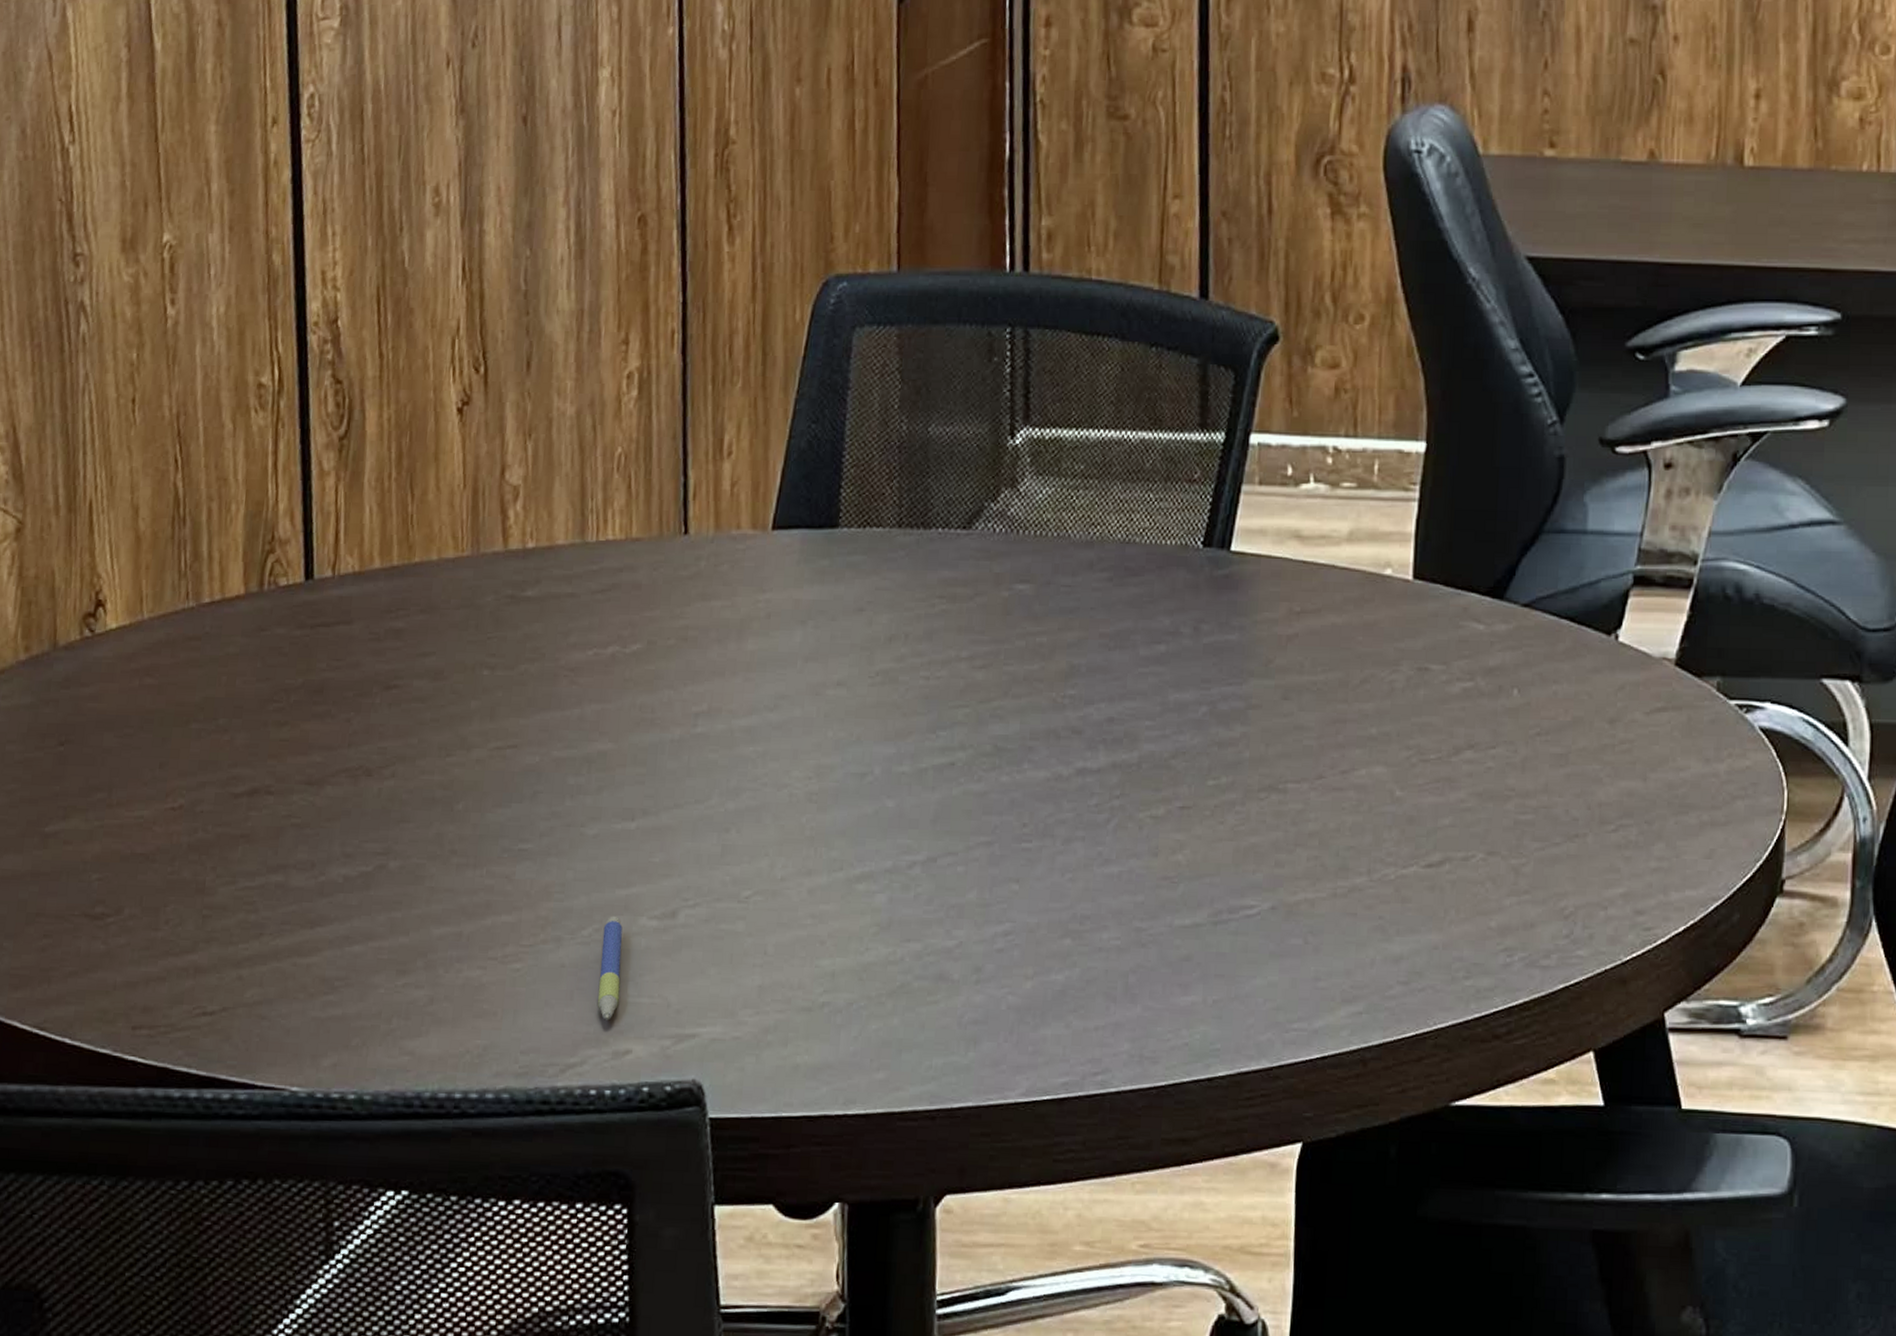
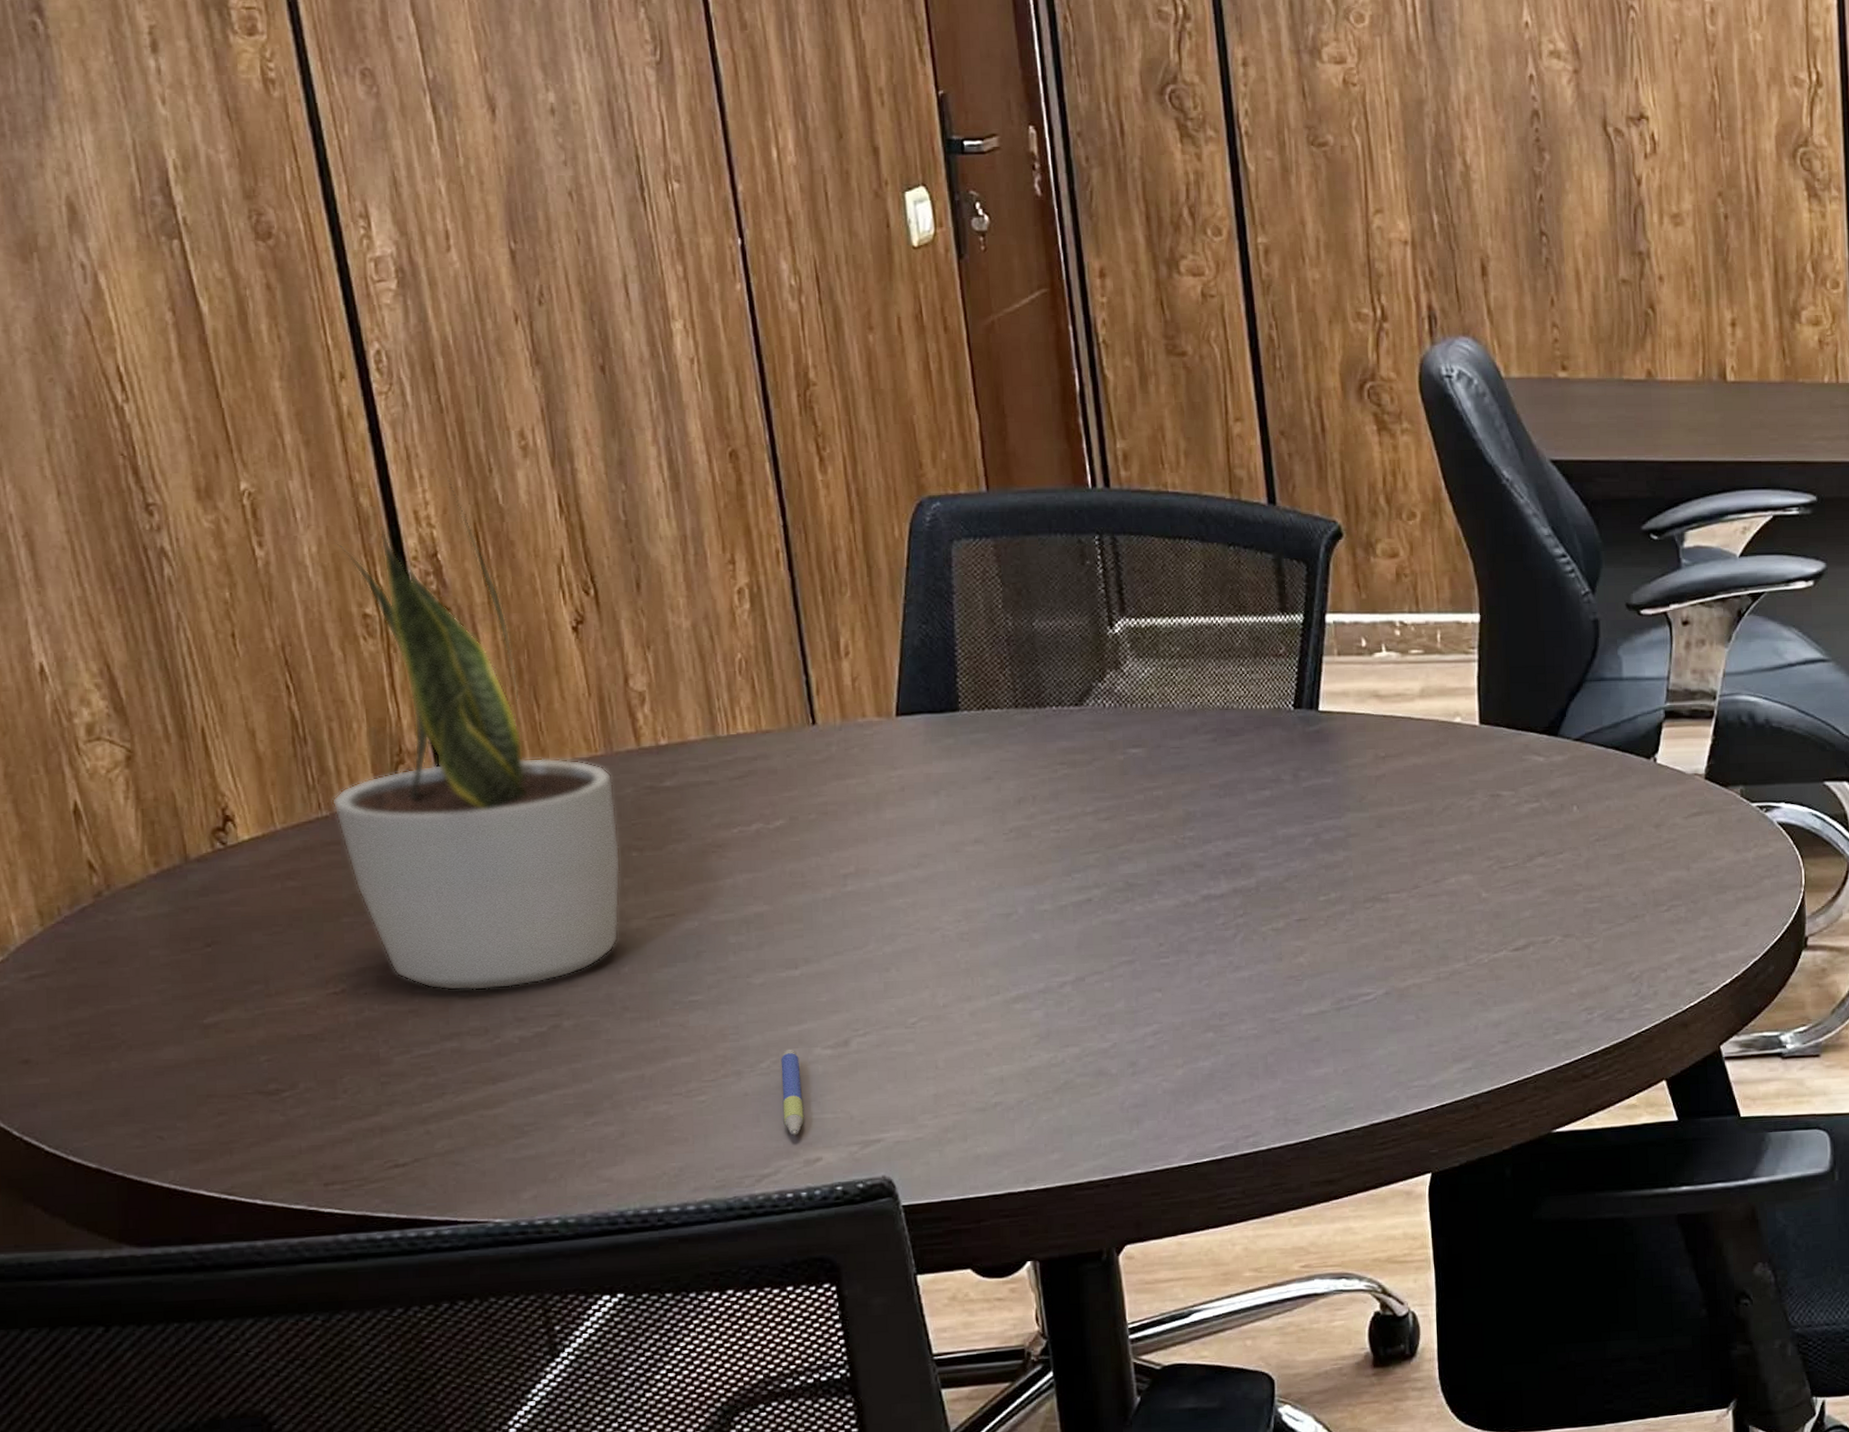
potted plant: none [199,236,475,819] -> present [331,478,621,991]

